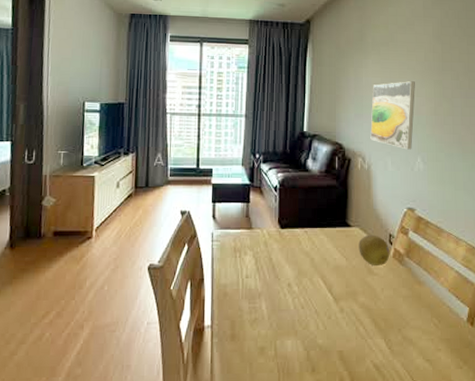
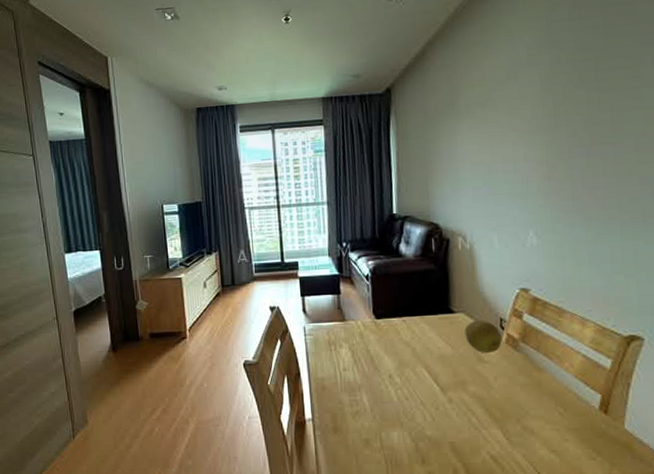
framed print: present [370,81,415,150] -> none [469,144,523,224]

